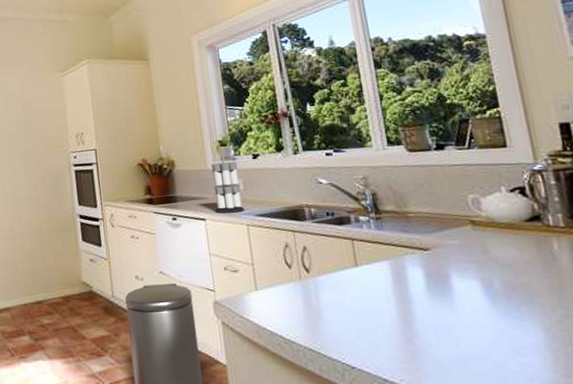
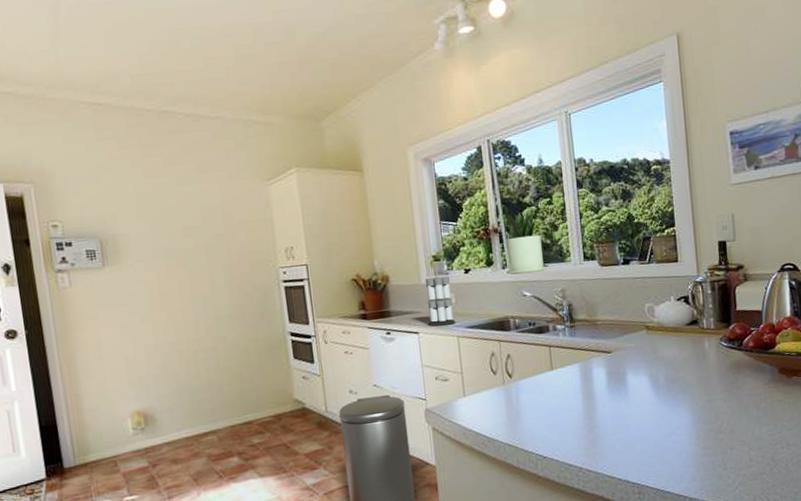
planter: none [294,92,345,161] -> present [505,209,547,275]

